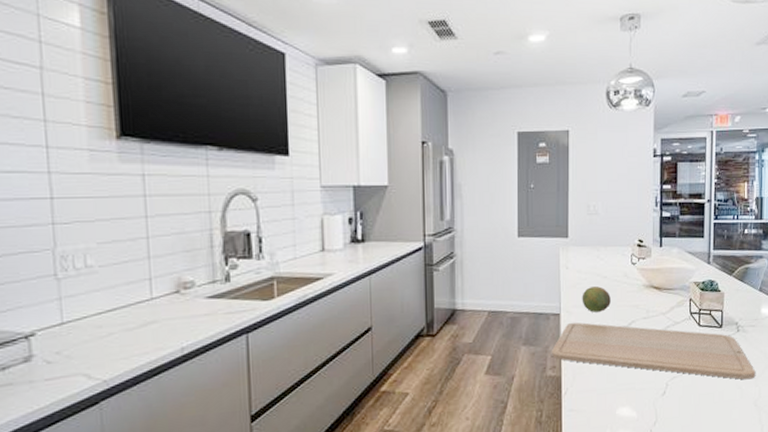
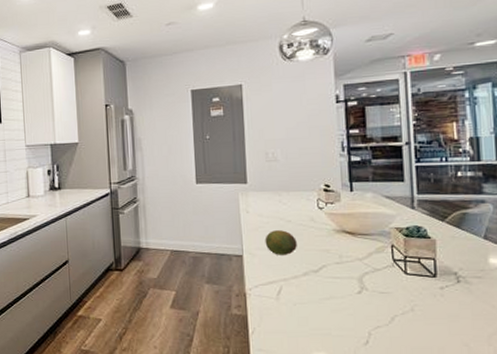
chopping board: present [551,322,756,380] -> none [235,264,488,337]

